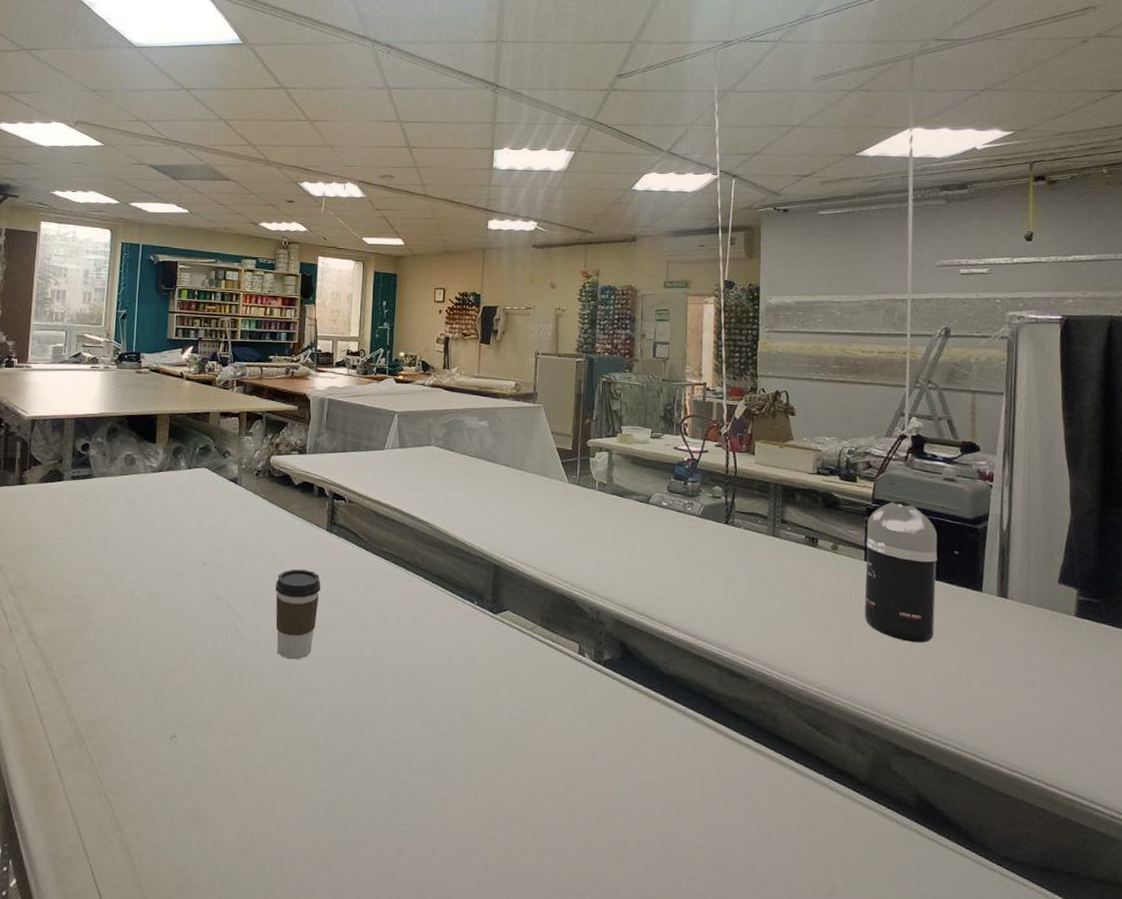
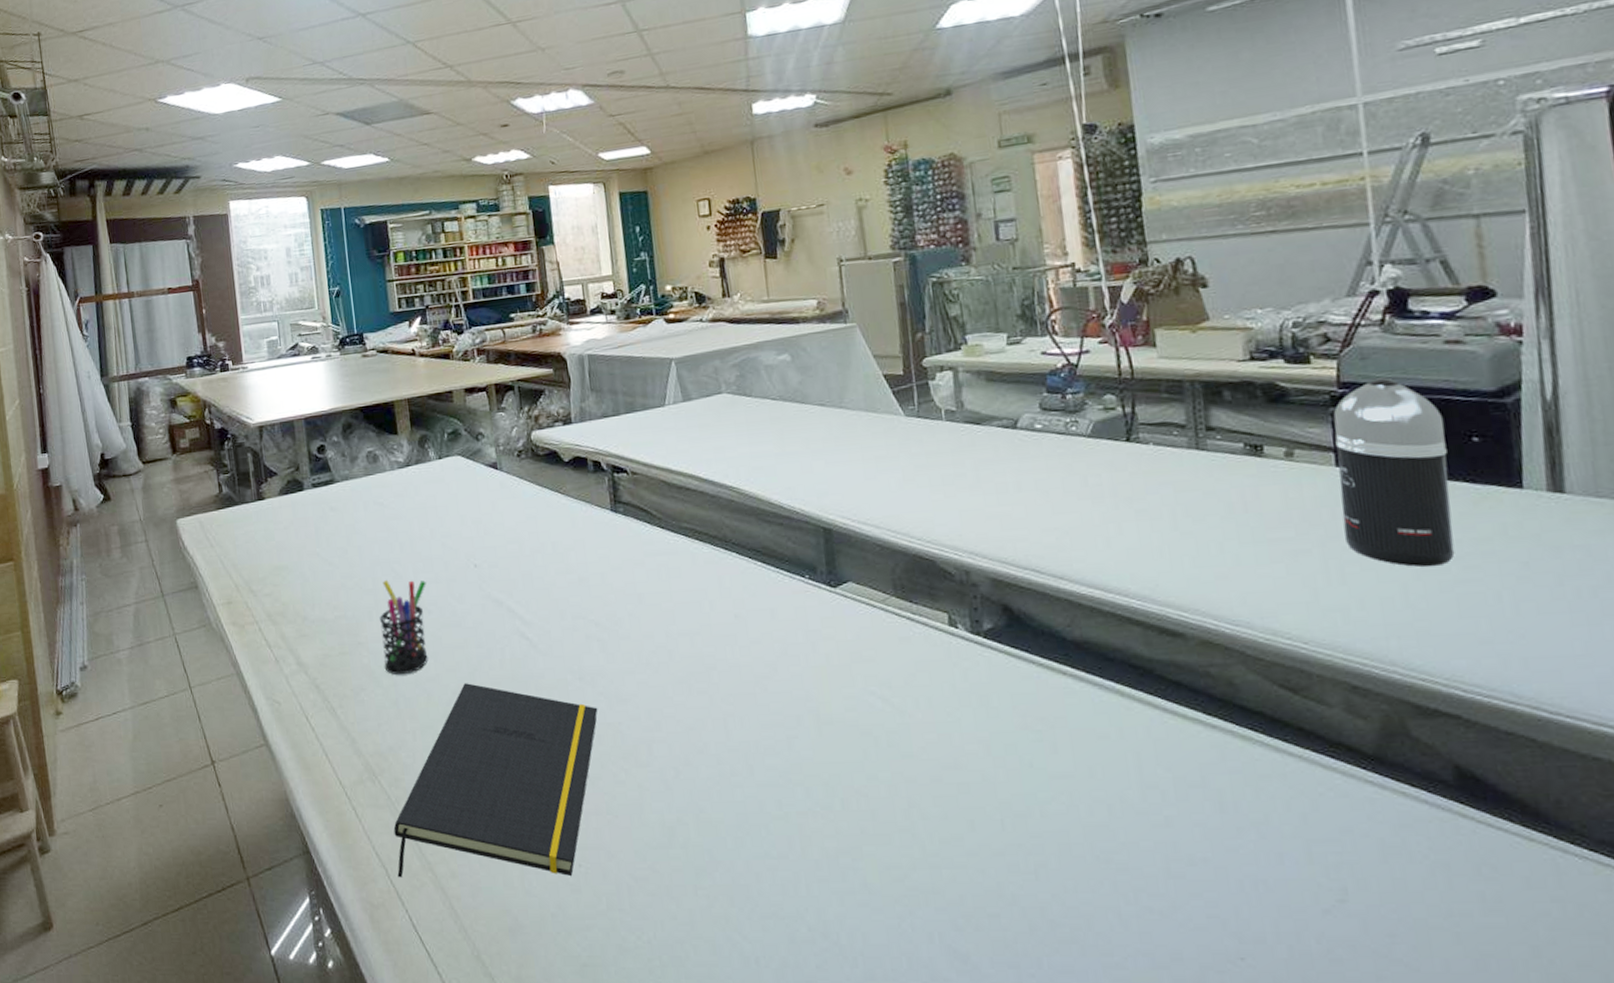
notepad: none [87,665,289,842] -> present [393,683,598,878]
pen holder: none [108,567,159,653] -> present [380,579,428,675]
coffee cup: present [275,569,321,660] -> none [561,558,616,665]

